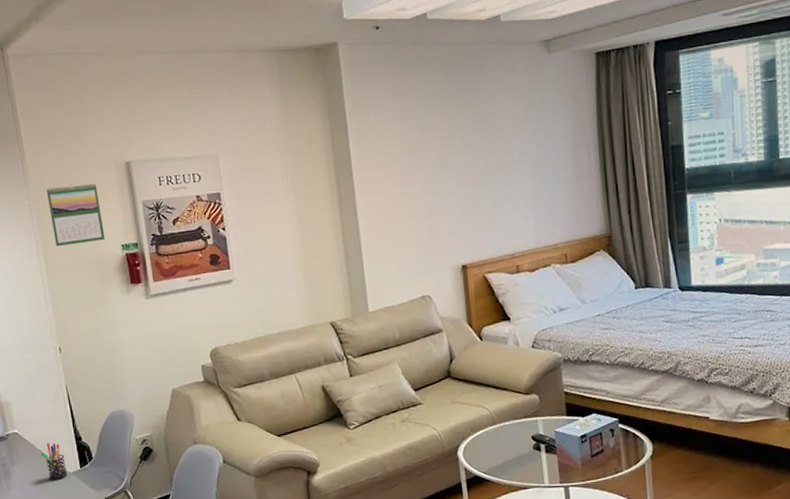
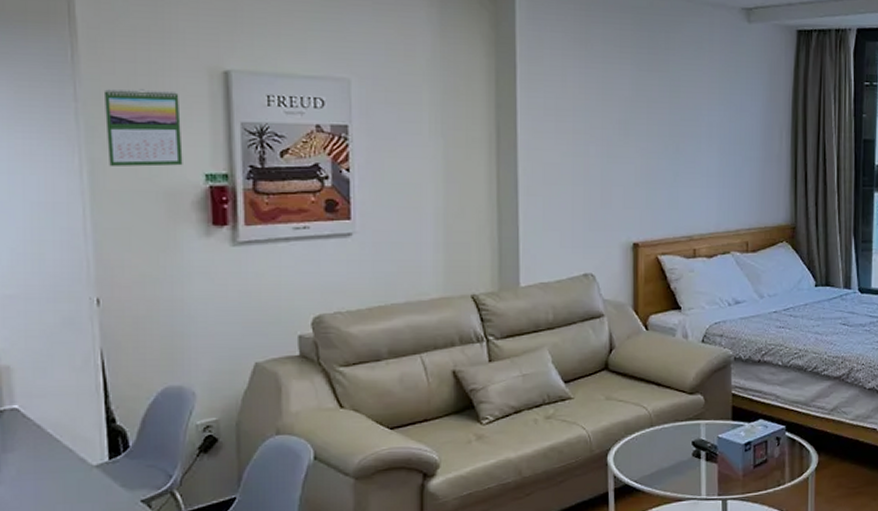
pen holder: present [41,443,68,480] -> none [51,425,89,475]

